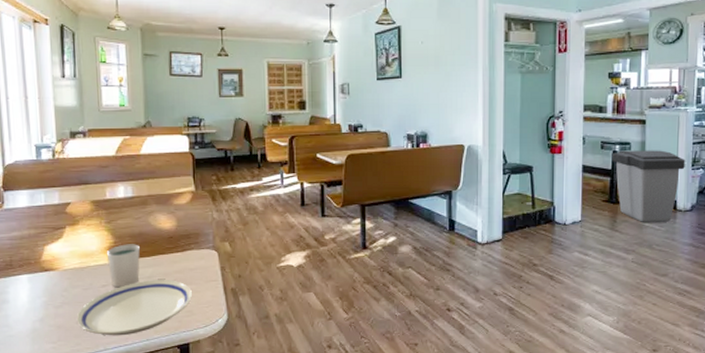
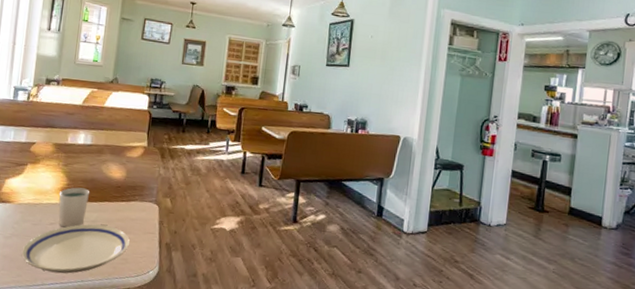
trash can: present [612,150,685,222] -> none [541,161,614,237]

